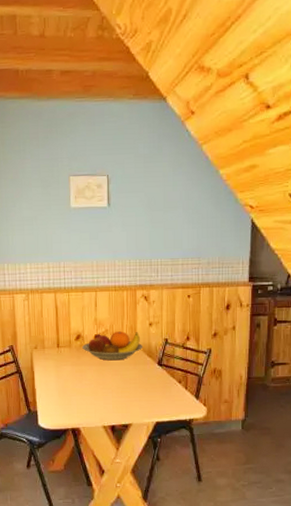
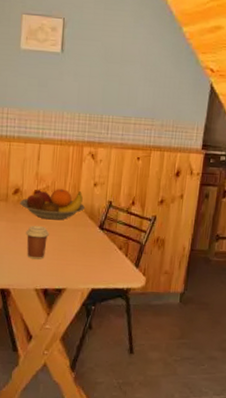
coffee cup: none [90,366,112,398] -> present [26,225,50,260]

